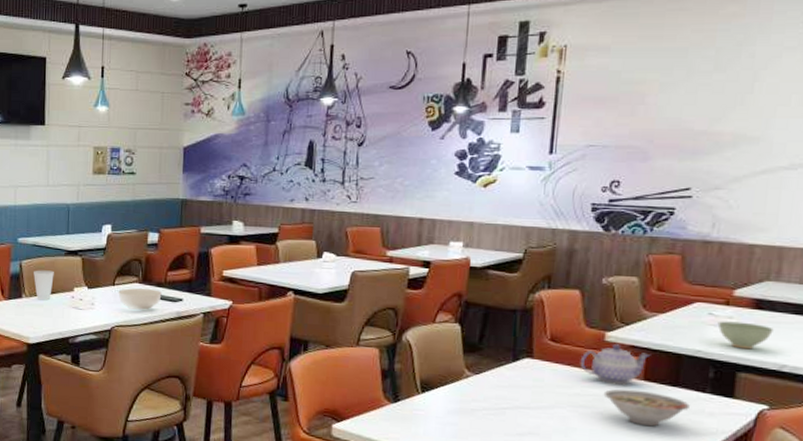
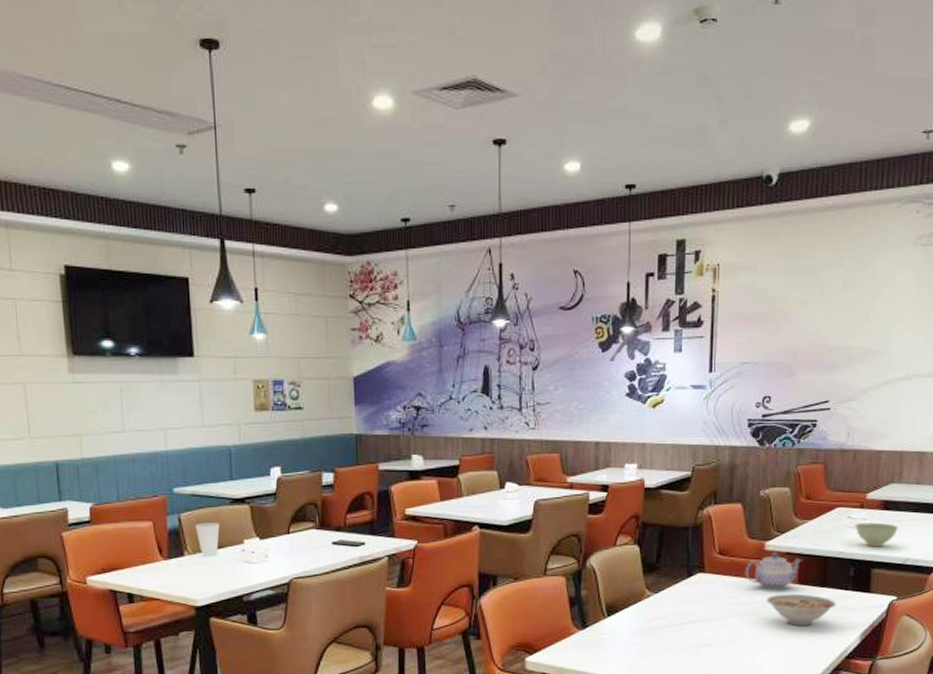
bowl: present [118,288,162,311] -> none [294,535,342,560]

